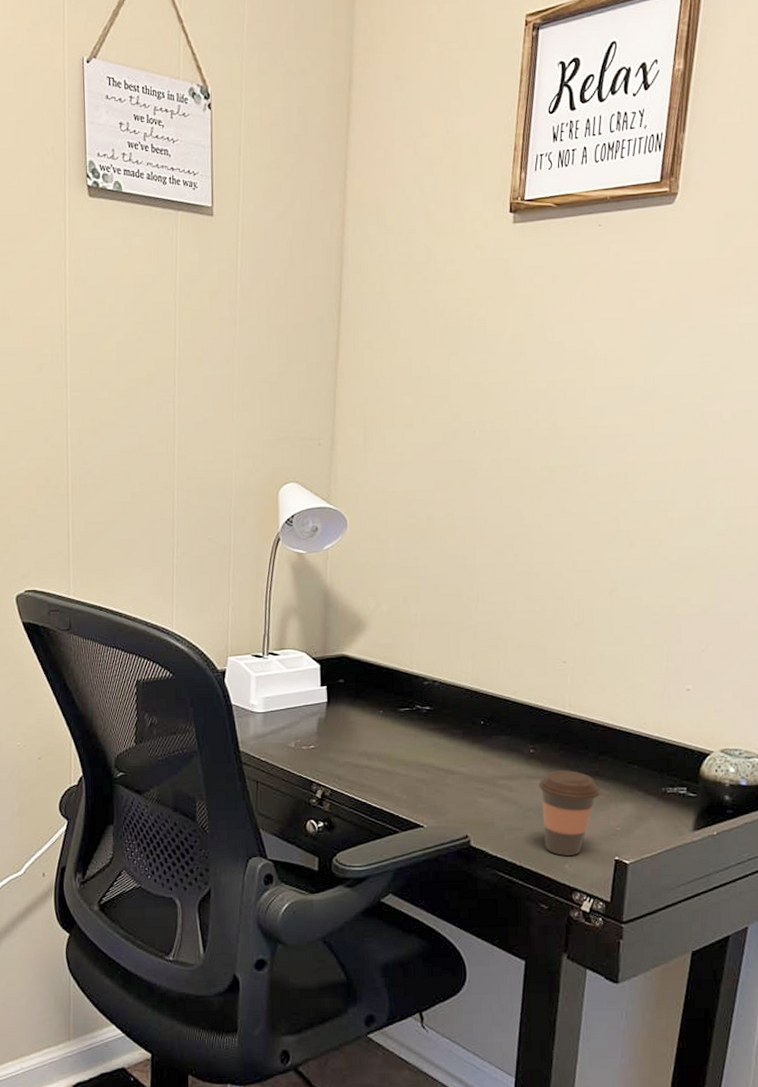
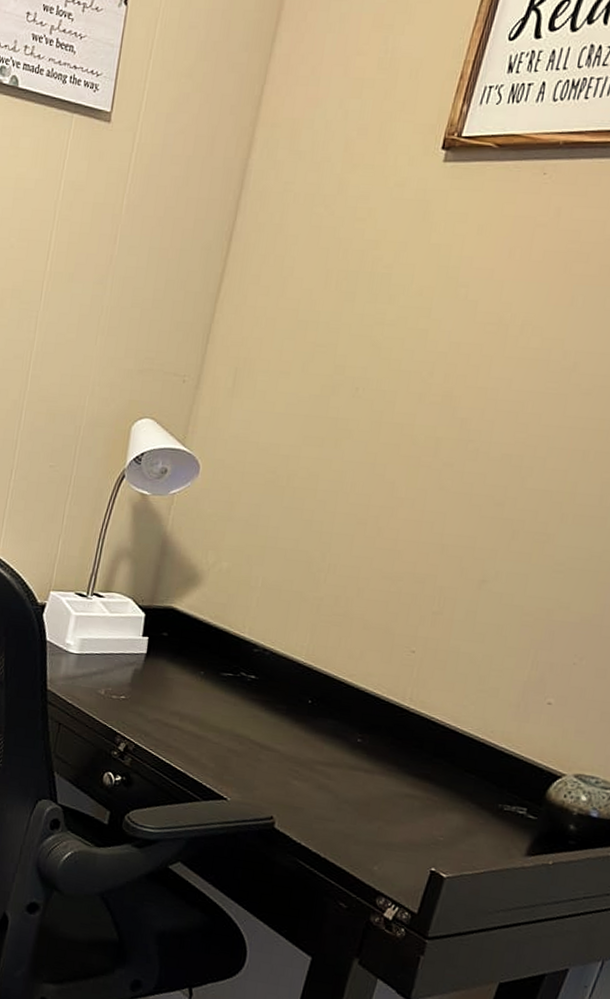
coffee cup: present [539,770,601,856] -> none [355,765,429,858]

